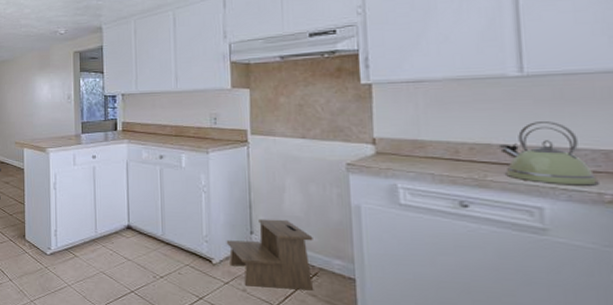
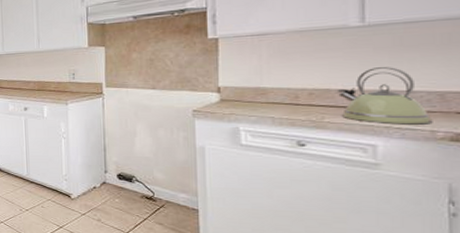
step stool: present [226,218,314,291] -> none [83,160,161,220]

